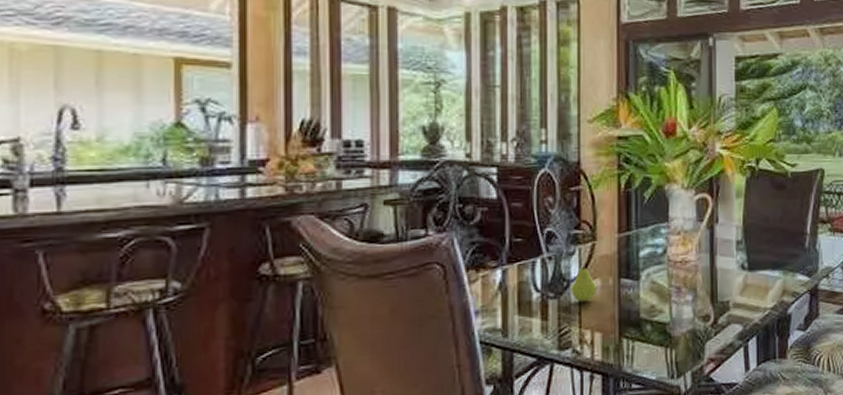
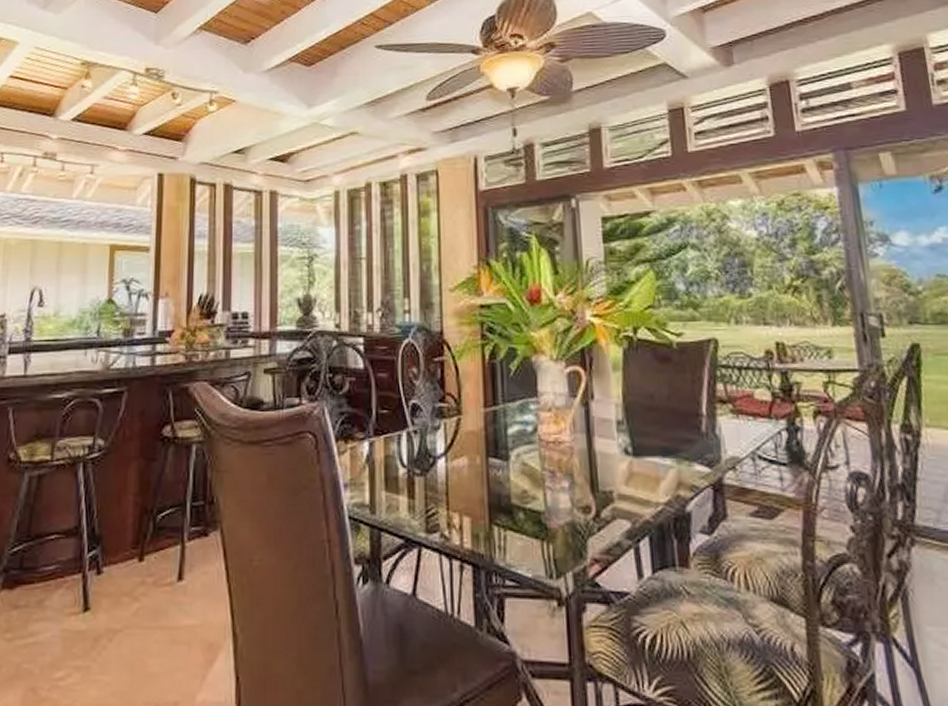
fruit: present [570,263,598,303] -> none [436,439,465,482]

